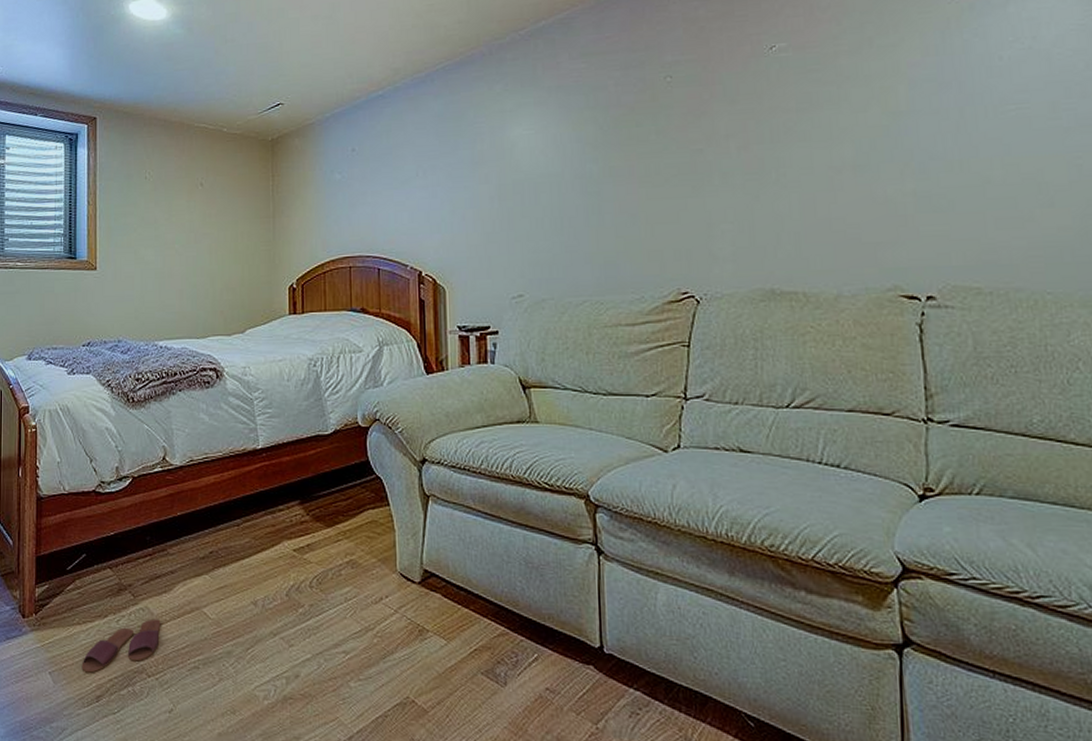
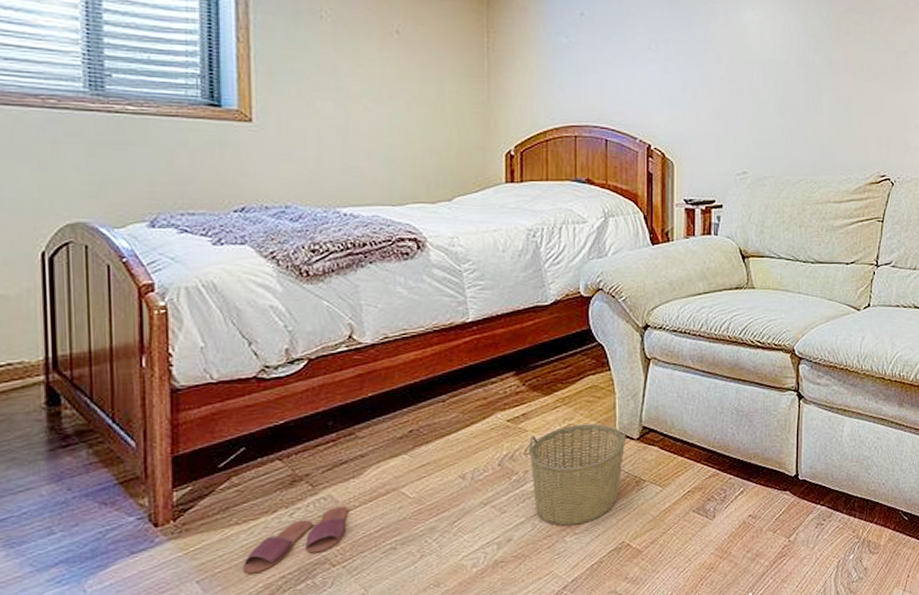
basket: none [312,561,408,671] -> present [528,423,627,526]

